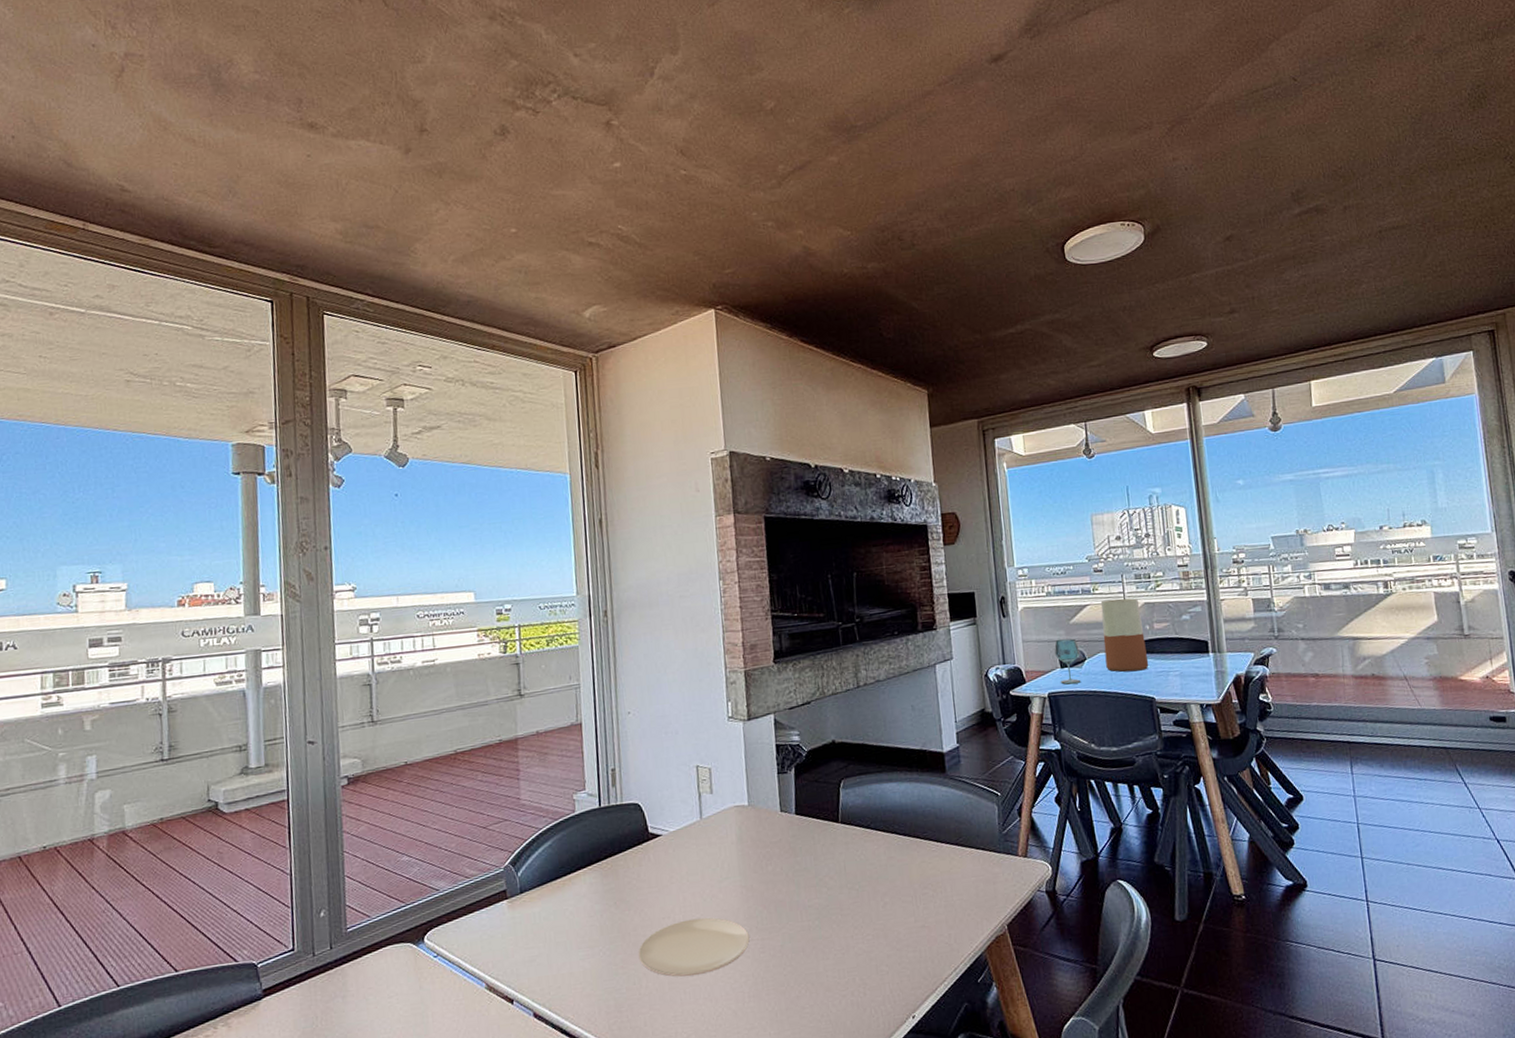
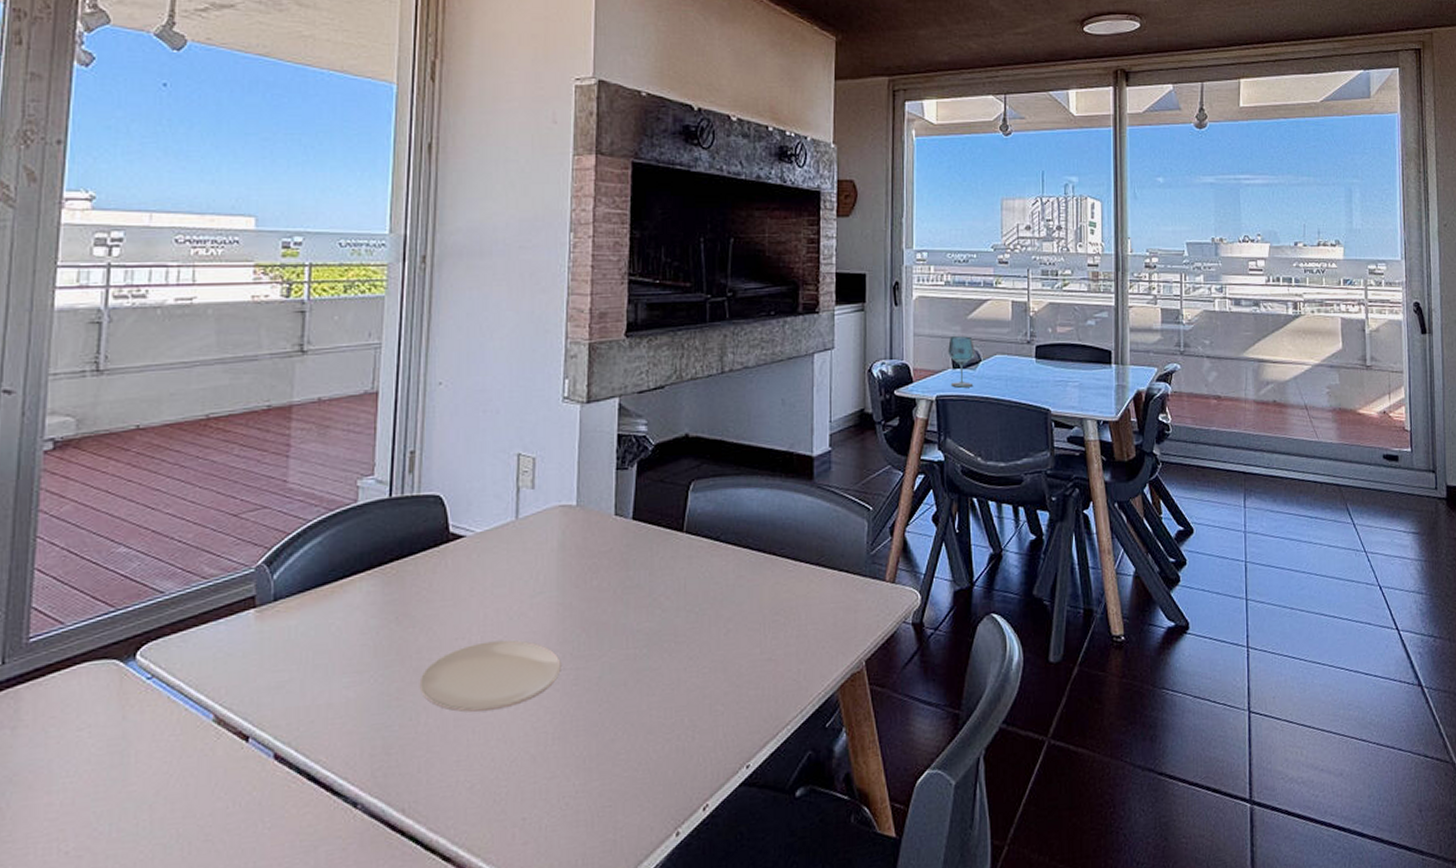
vase: present [1100,598,1149,672] -> none [1001,295,1048,379]

